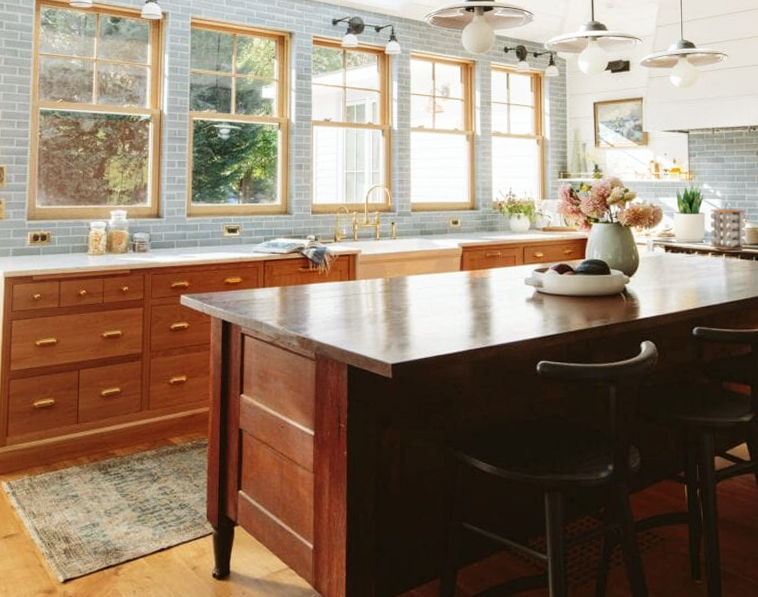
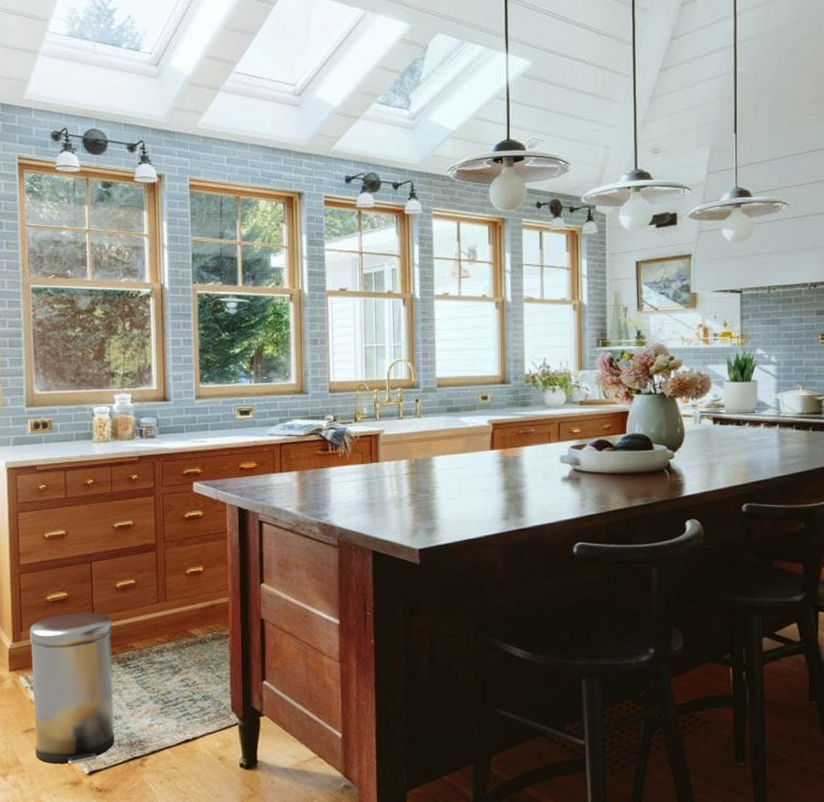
pedal bin: none [12,419,95,572] -> present [29,613,115,765]
spice rack: present [710,202,747,251] -> none [763,368,803,421]

